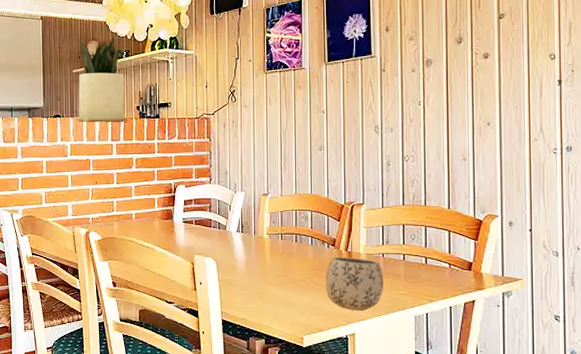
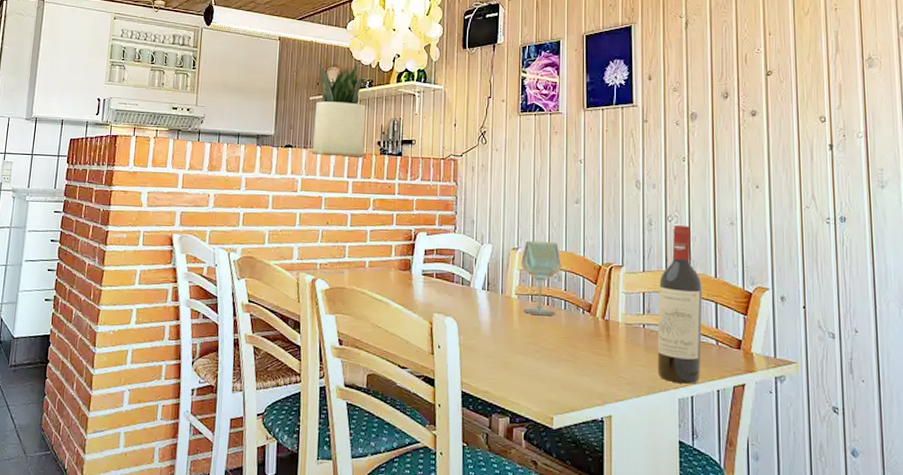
wine glass: none [271,186,307,252] -> present [521,240,561,316]
mug: present [325,256,384,310] -> none [579,324,645,389]
wine bottle: none [395,164,437,303] -> present [657,225,703,384]

